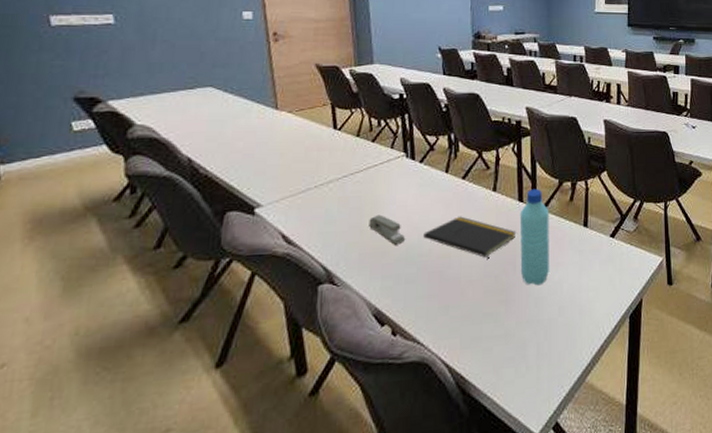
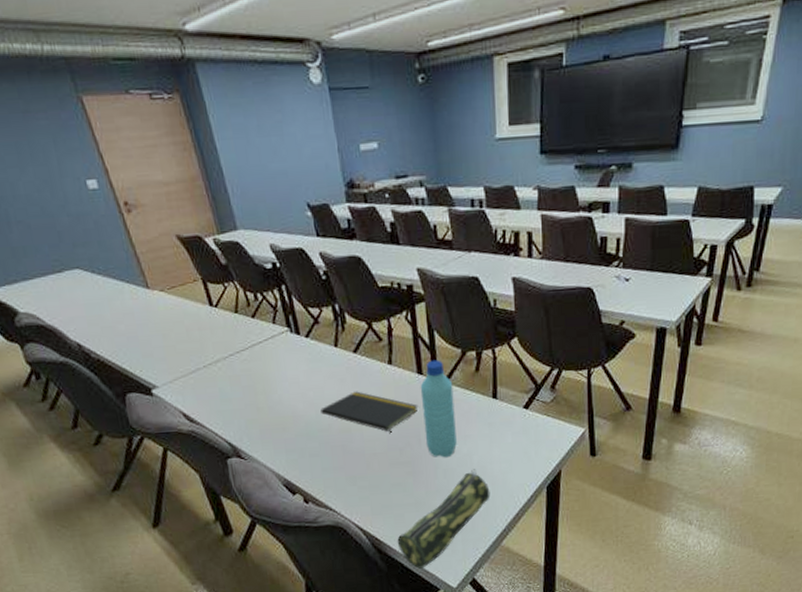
stapler: present [369,214,405,245] -> none [264,392,303,421]
pencil case: none [483,297,578,412] -> present [397,469,491,569]

